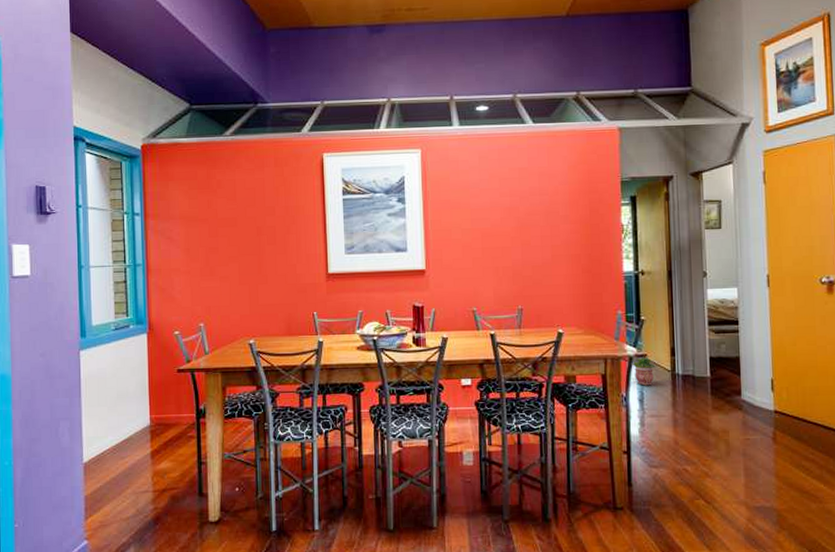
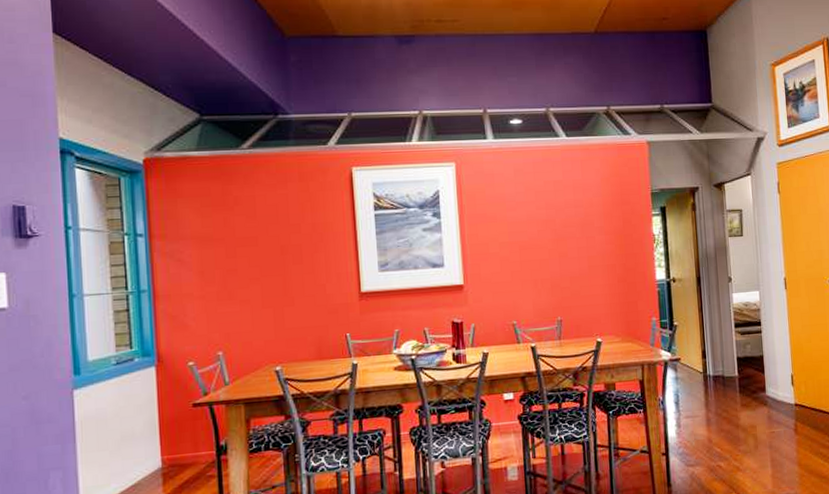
potted plant: present [630,355,658,386] -> none [666,358,691,389]

